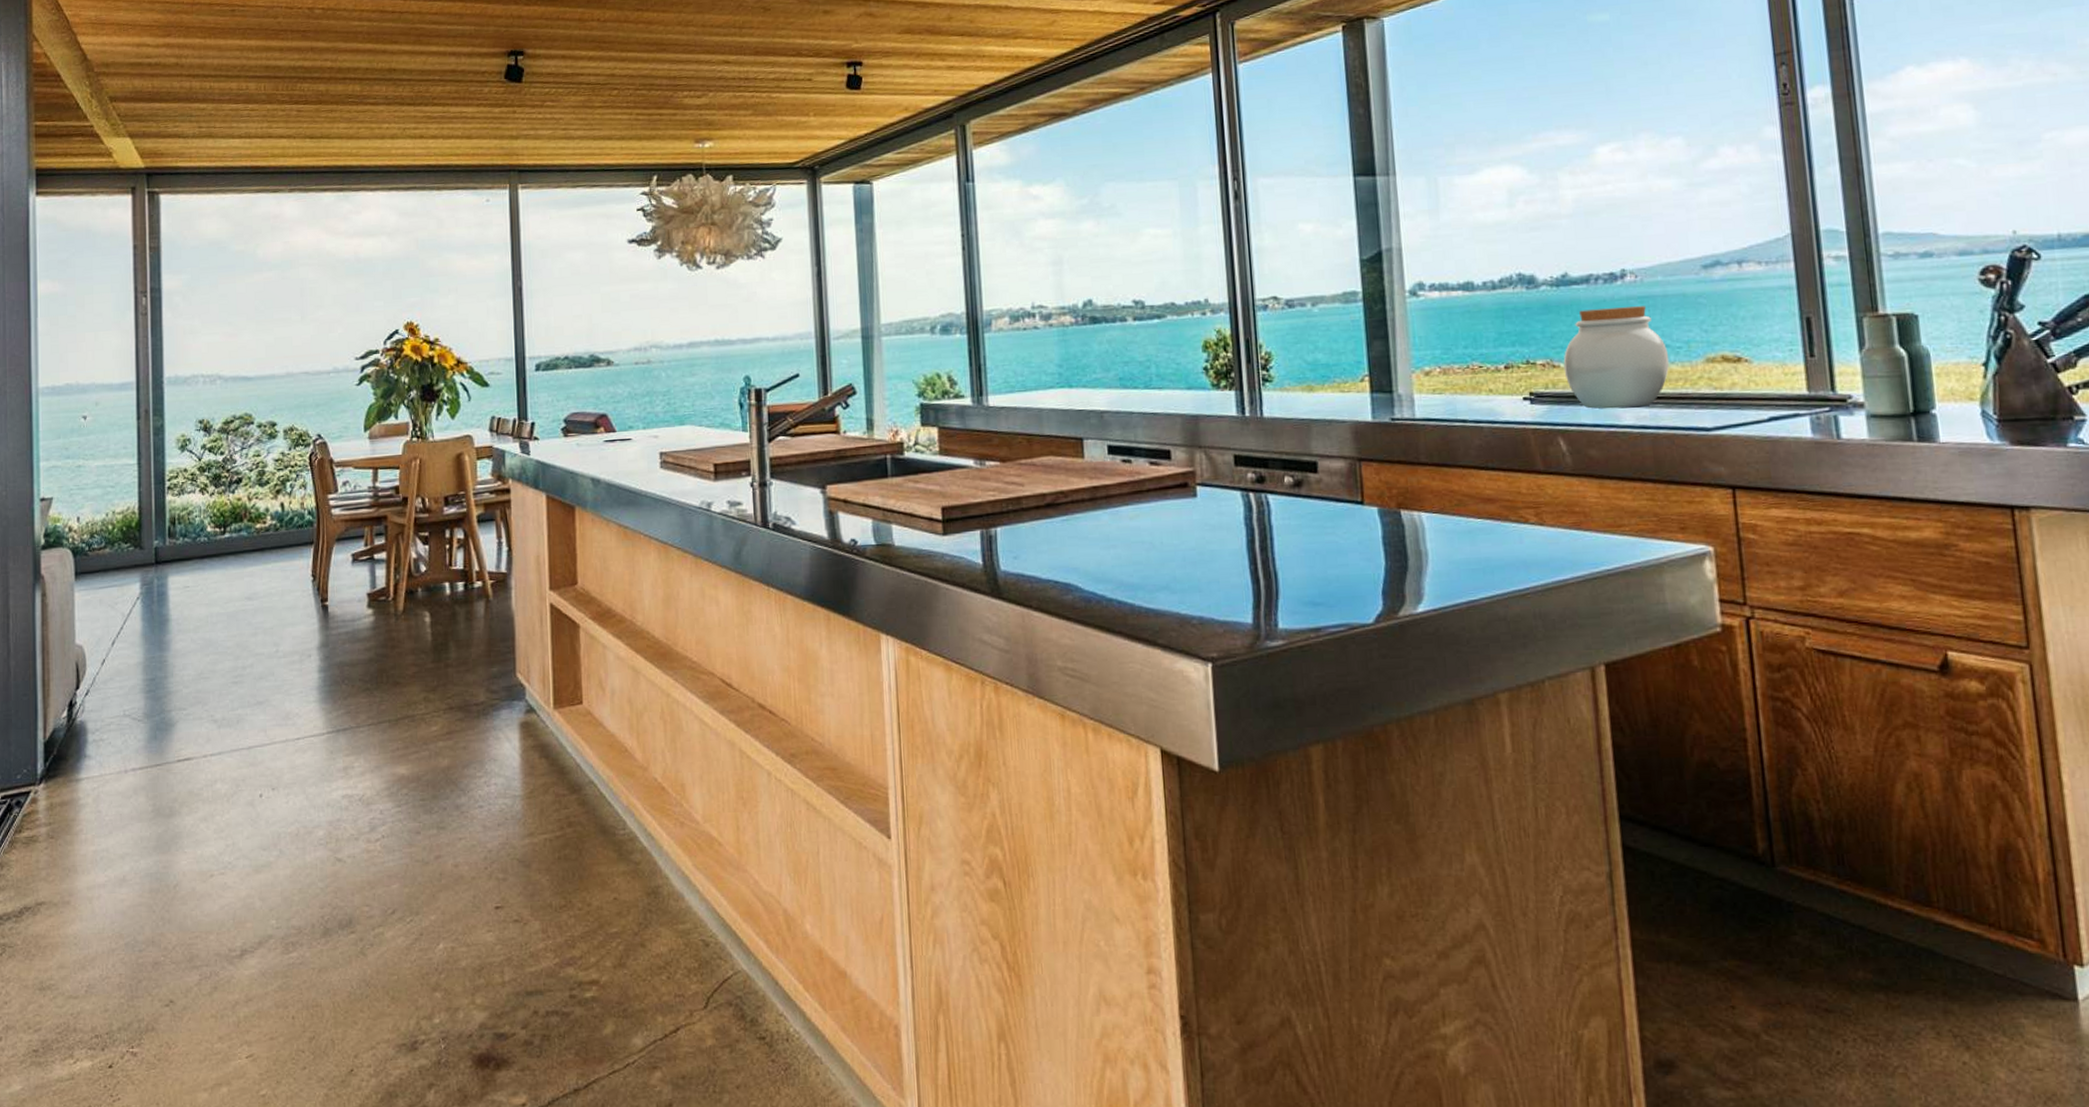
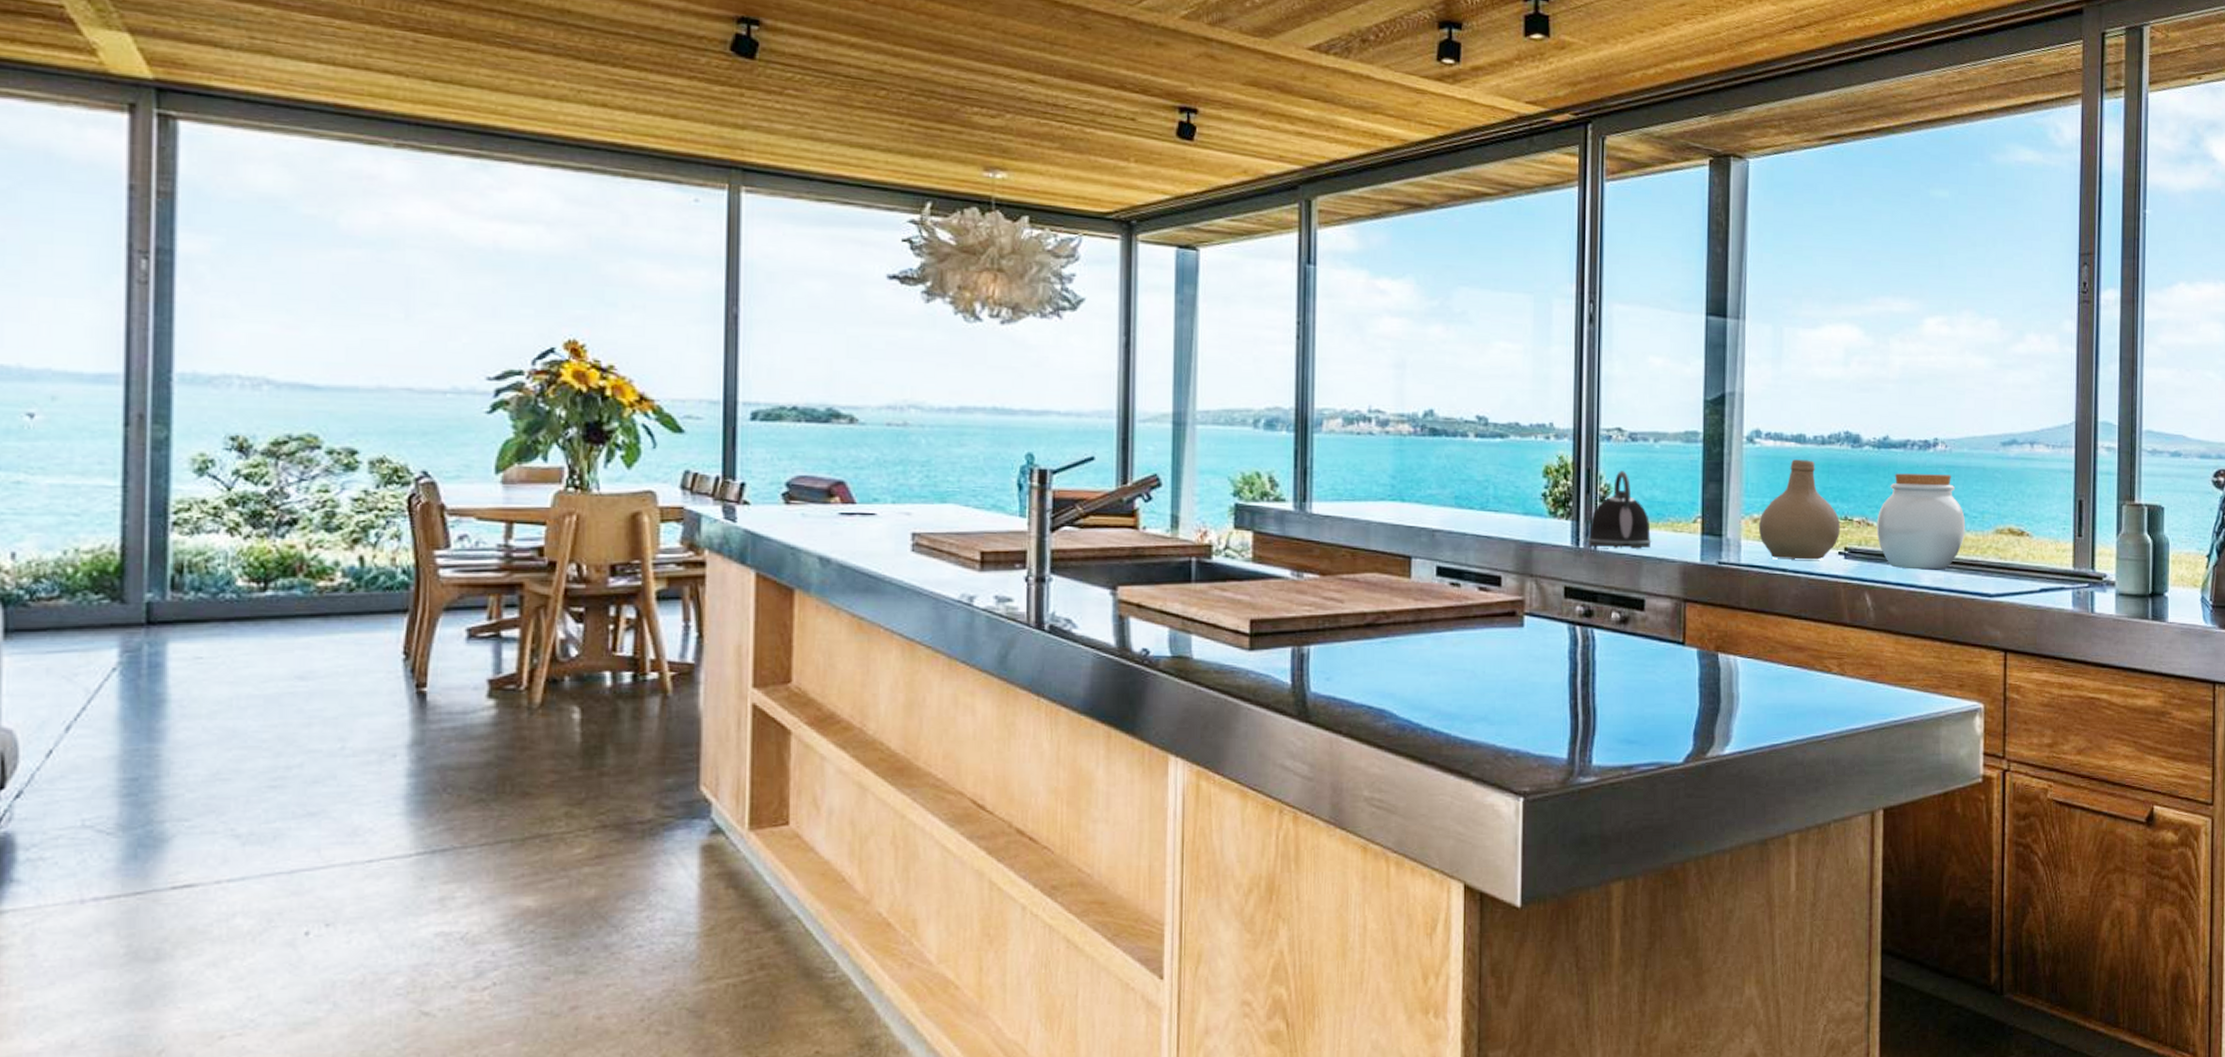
kettle: none [1253,337,1319,416] -> present [1588,471,1652,550]
ceramic jug: none [1430,306,1523,411] -> present [1758,459,1840,560]

